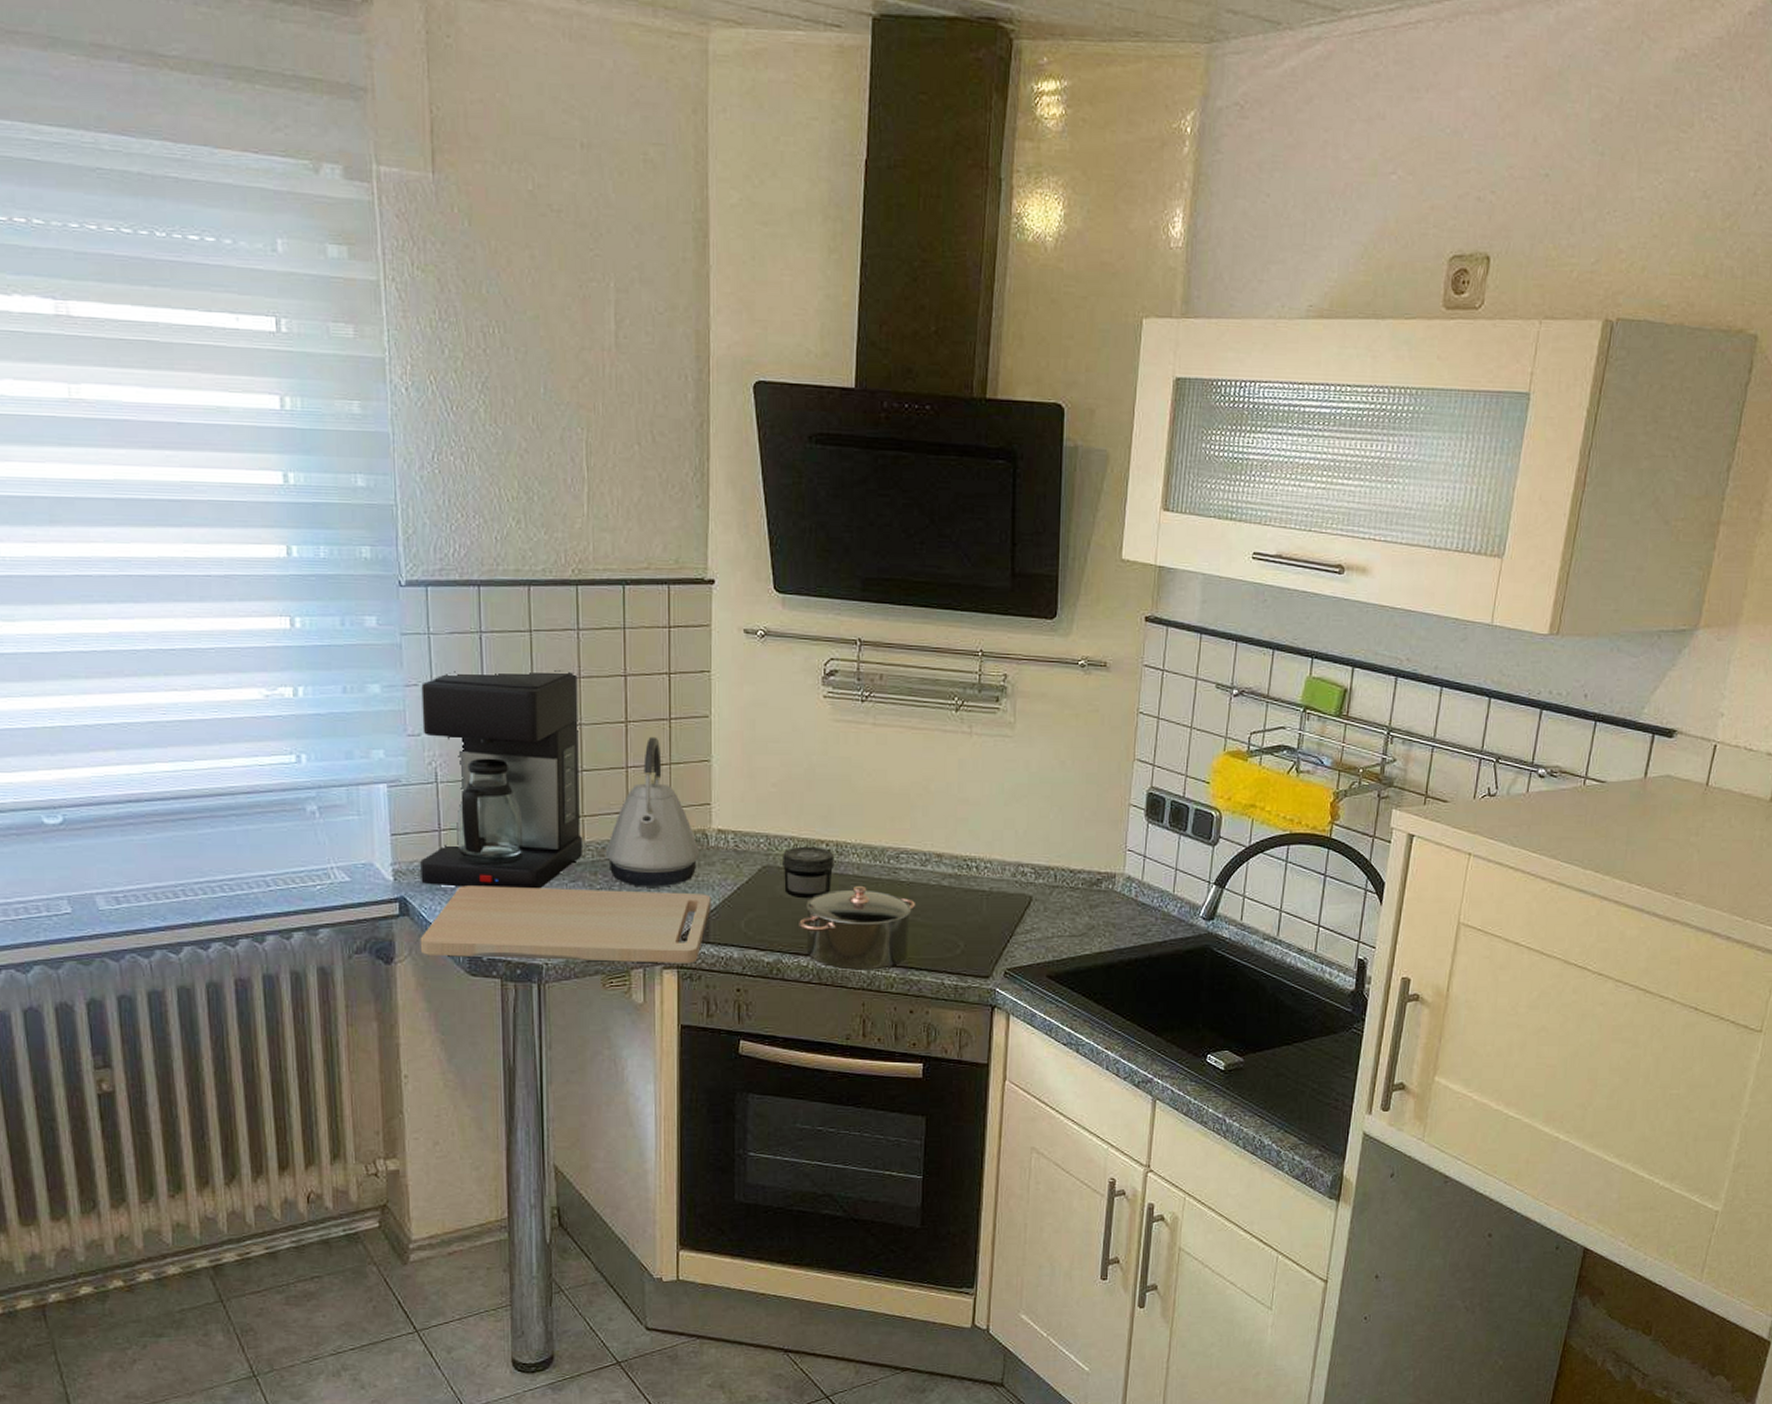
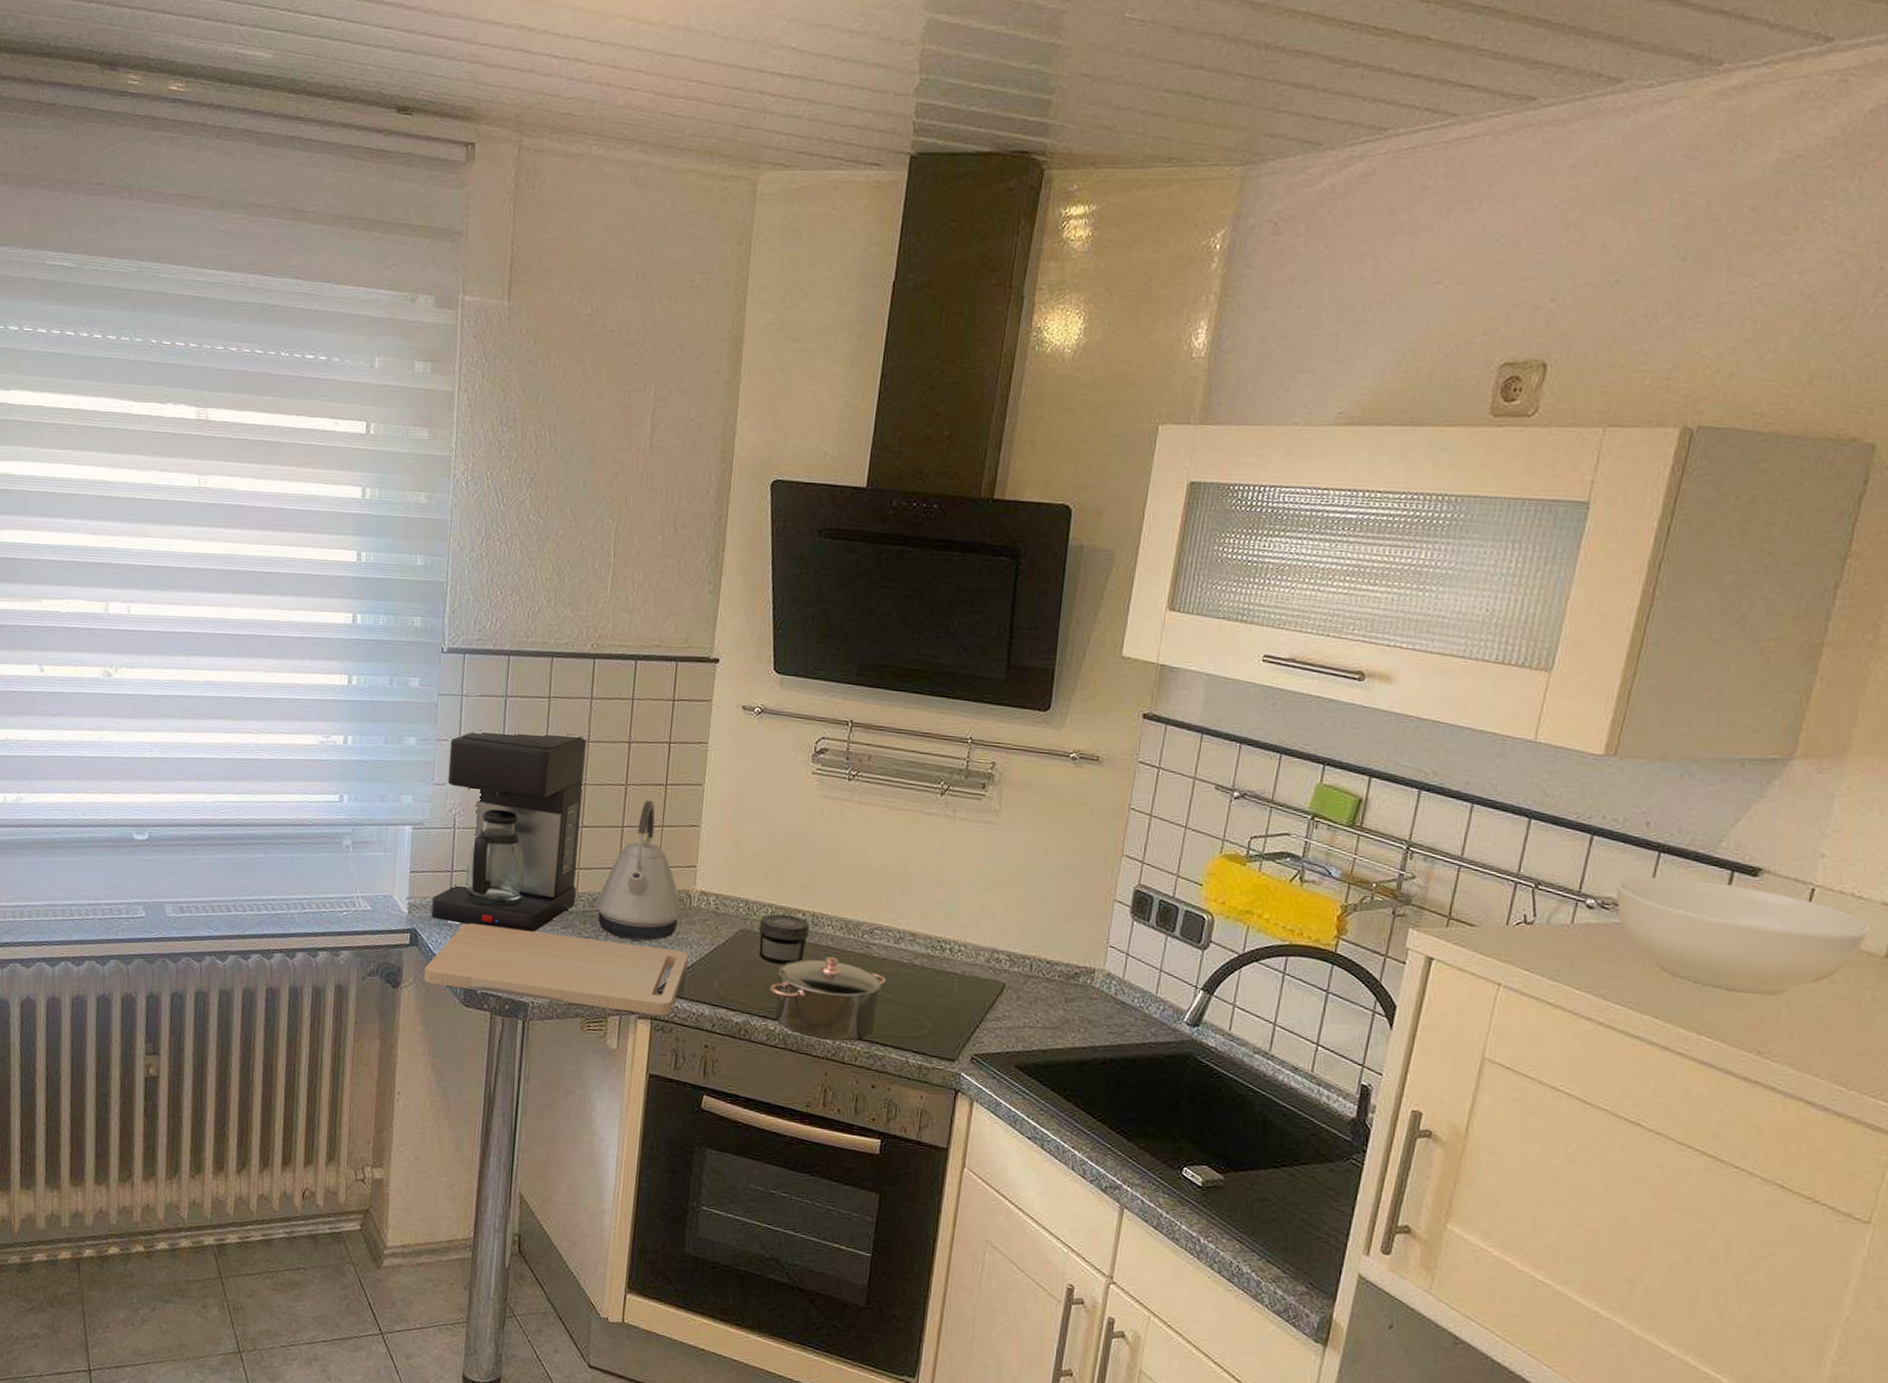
bowl: none [1561,744,1760,843] -> present [1615,876,1872,995]

